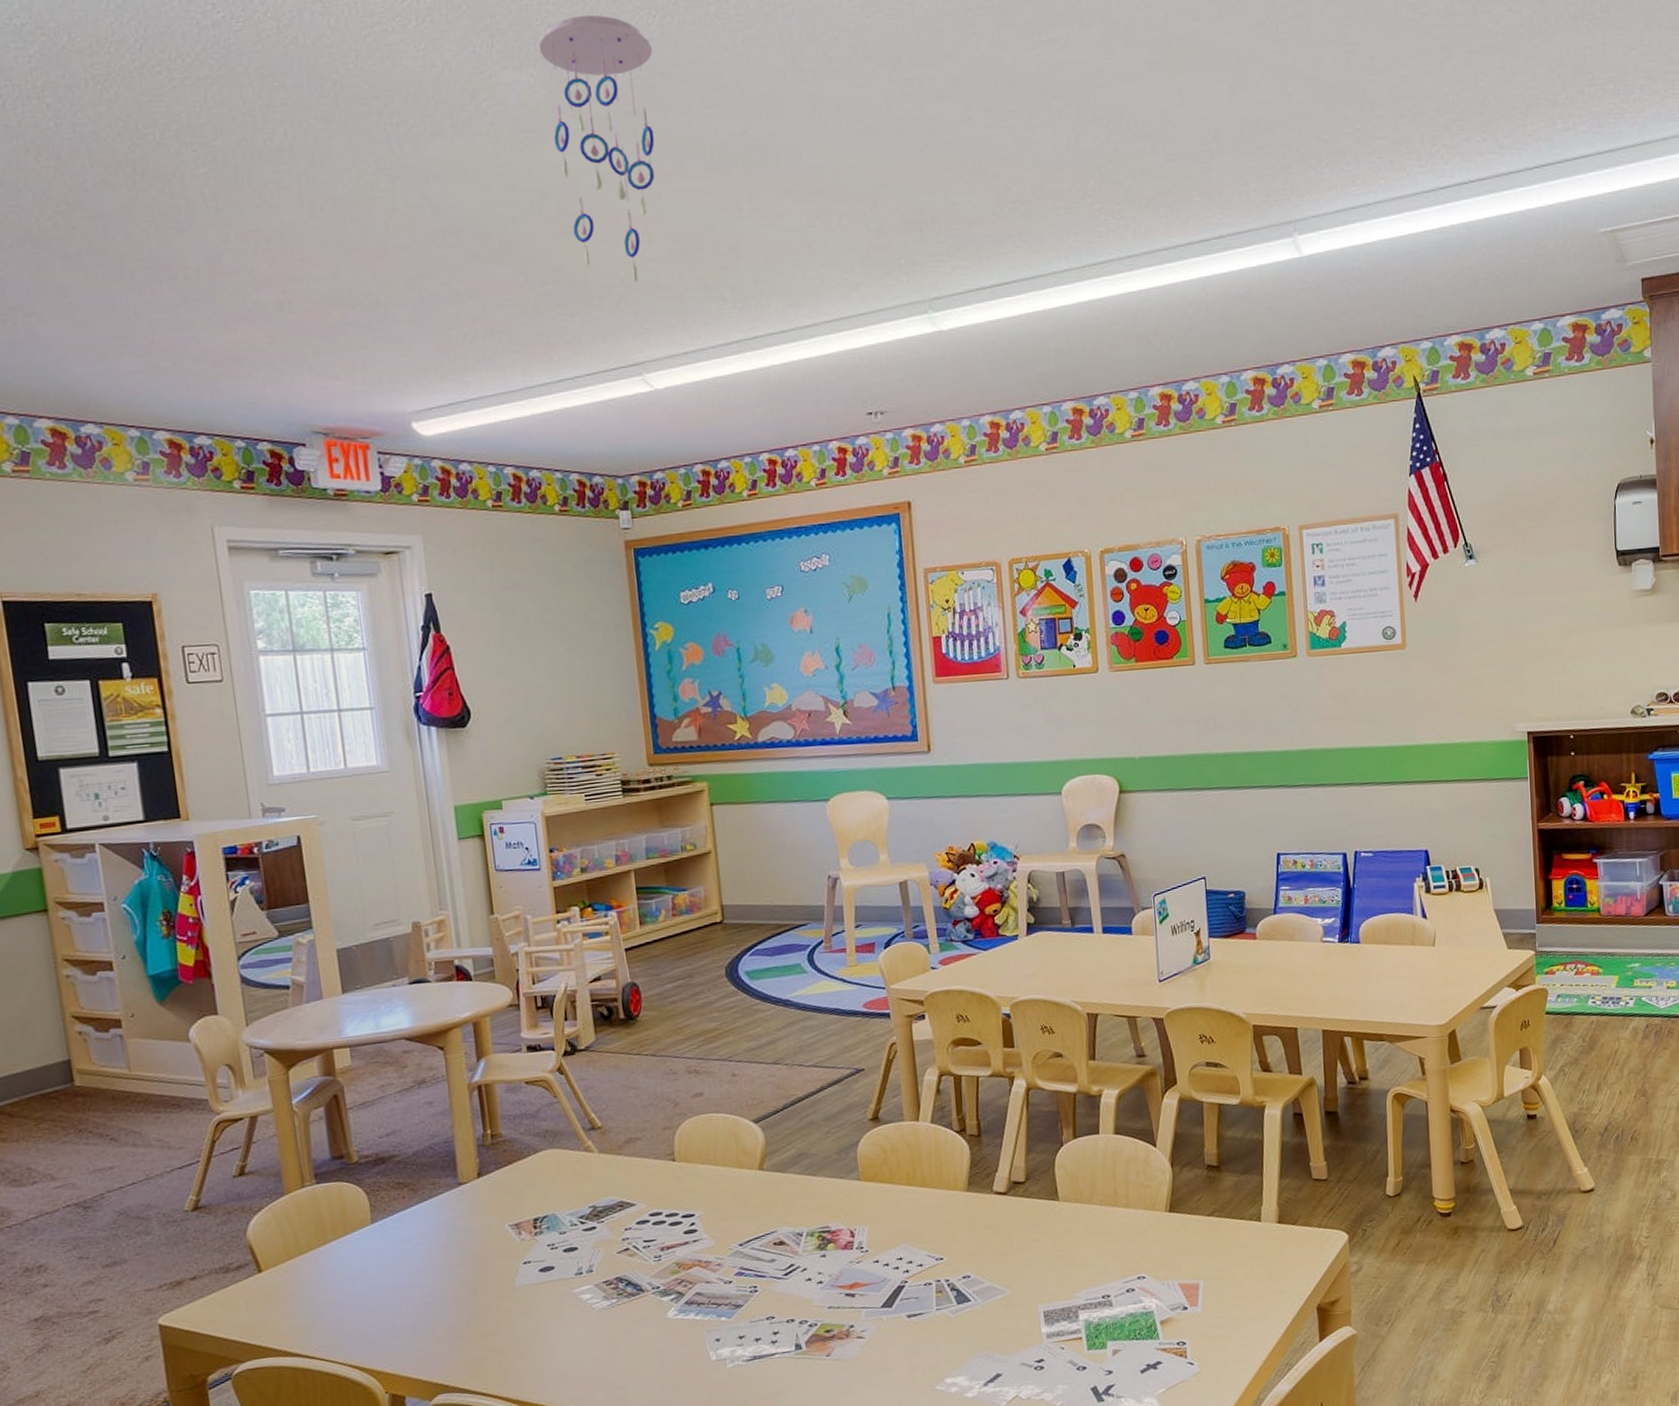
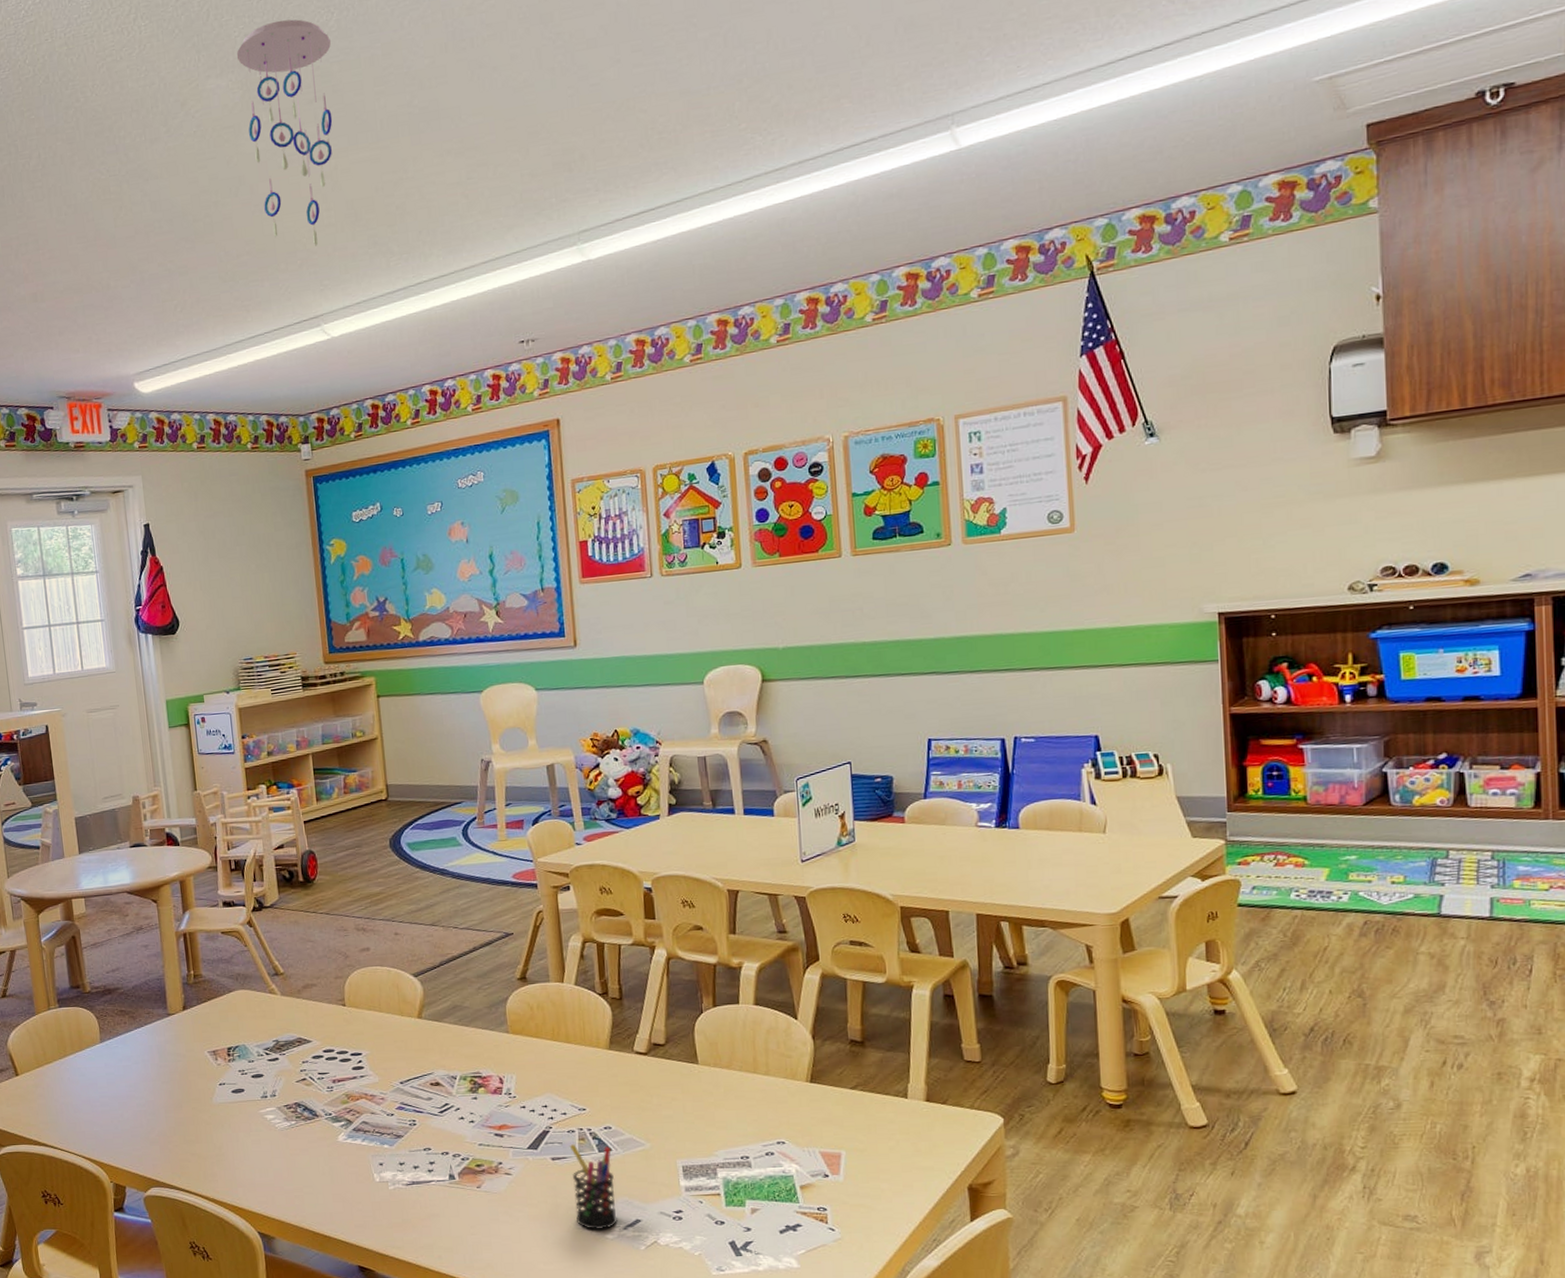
pen holder: none [926,1297,977,1390] -> present [569,1144,617,1230]

